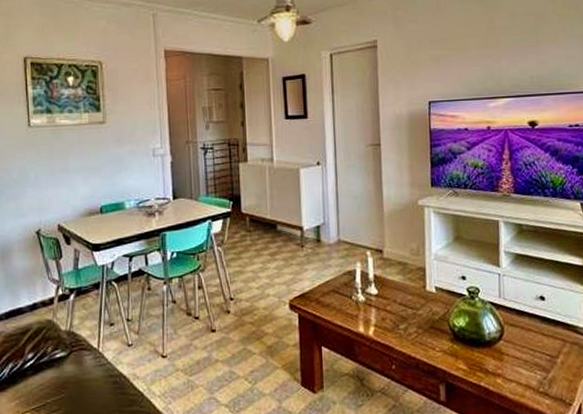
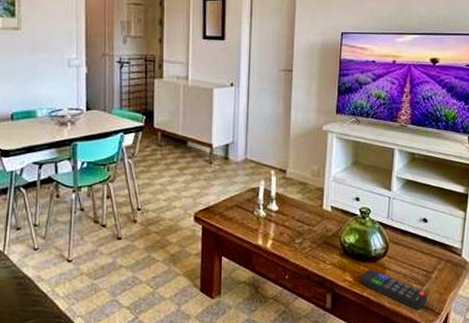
remote control: none [474,355,556,401] -> present [359,269,428,310]

